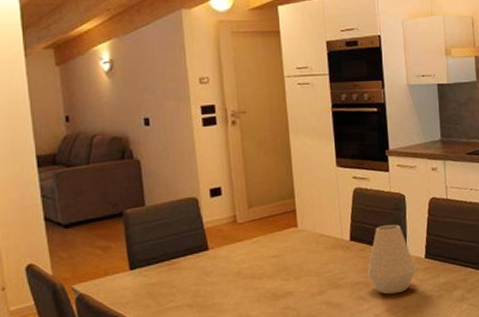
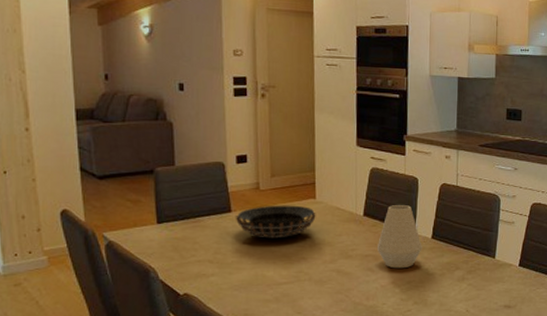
decorative bowl: none [212,236,300,275] -> present [235,205,316,238]

